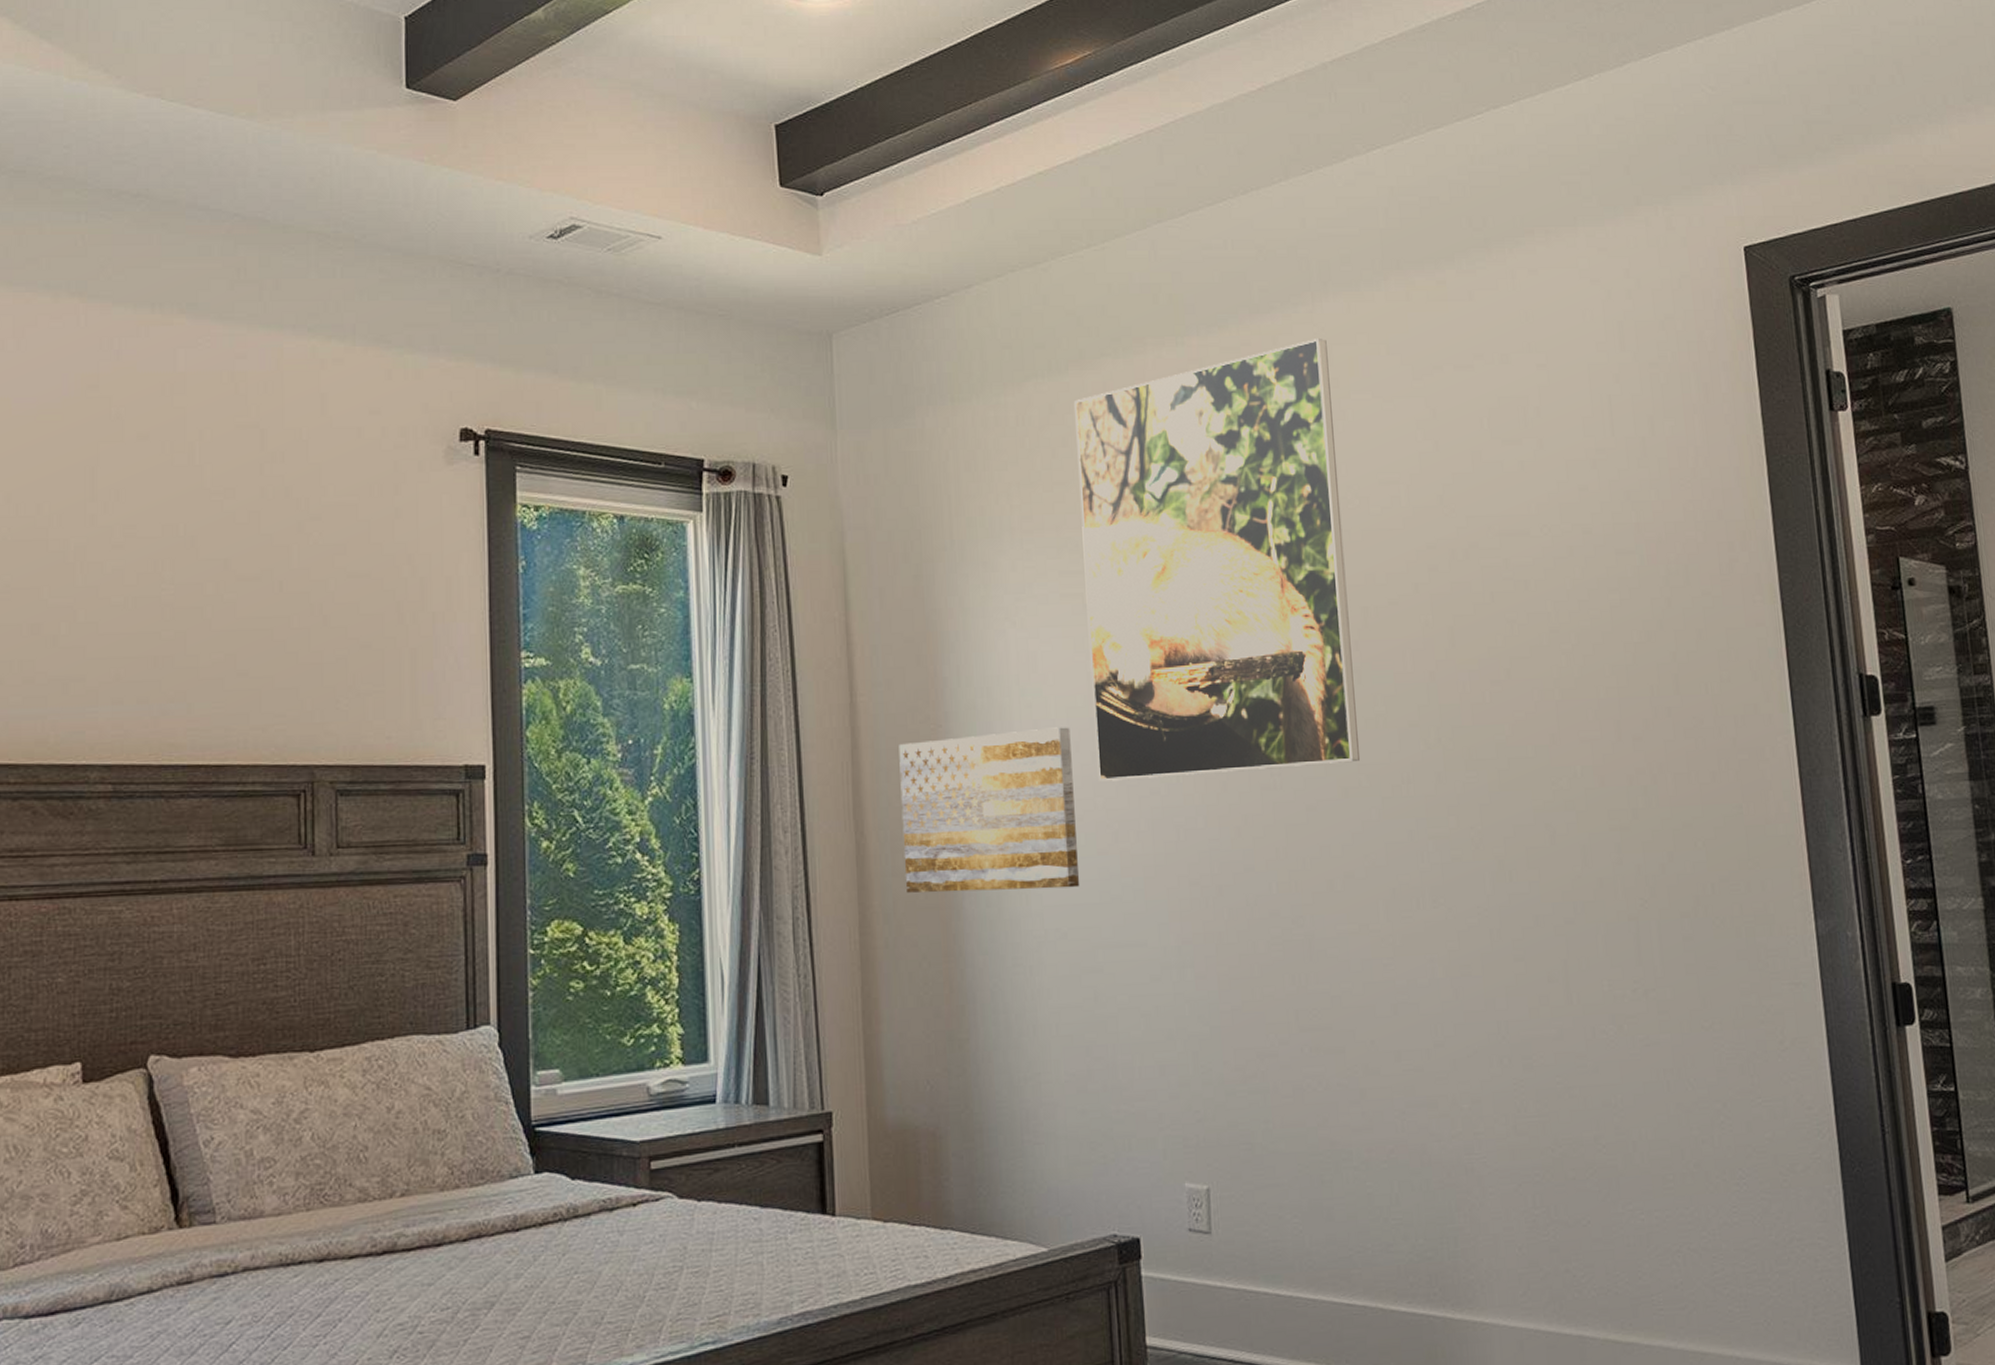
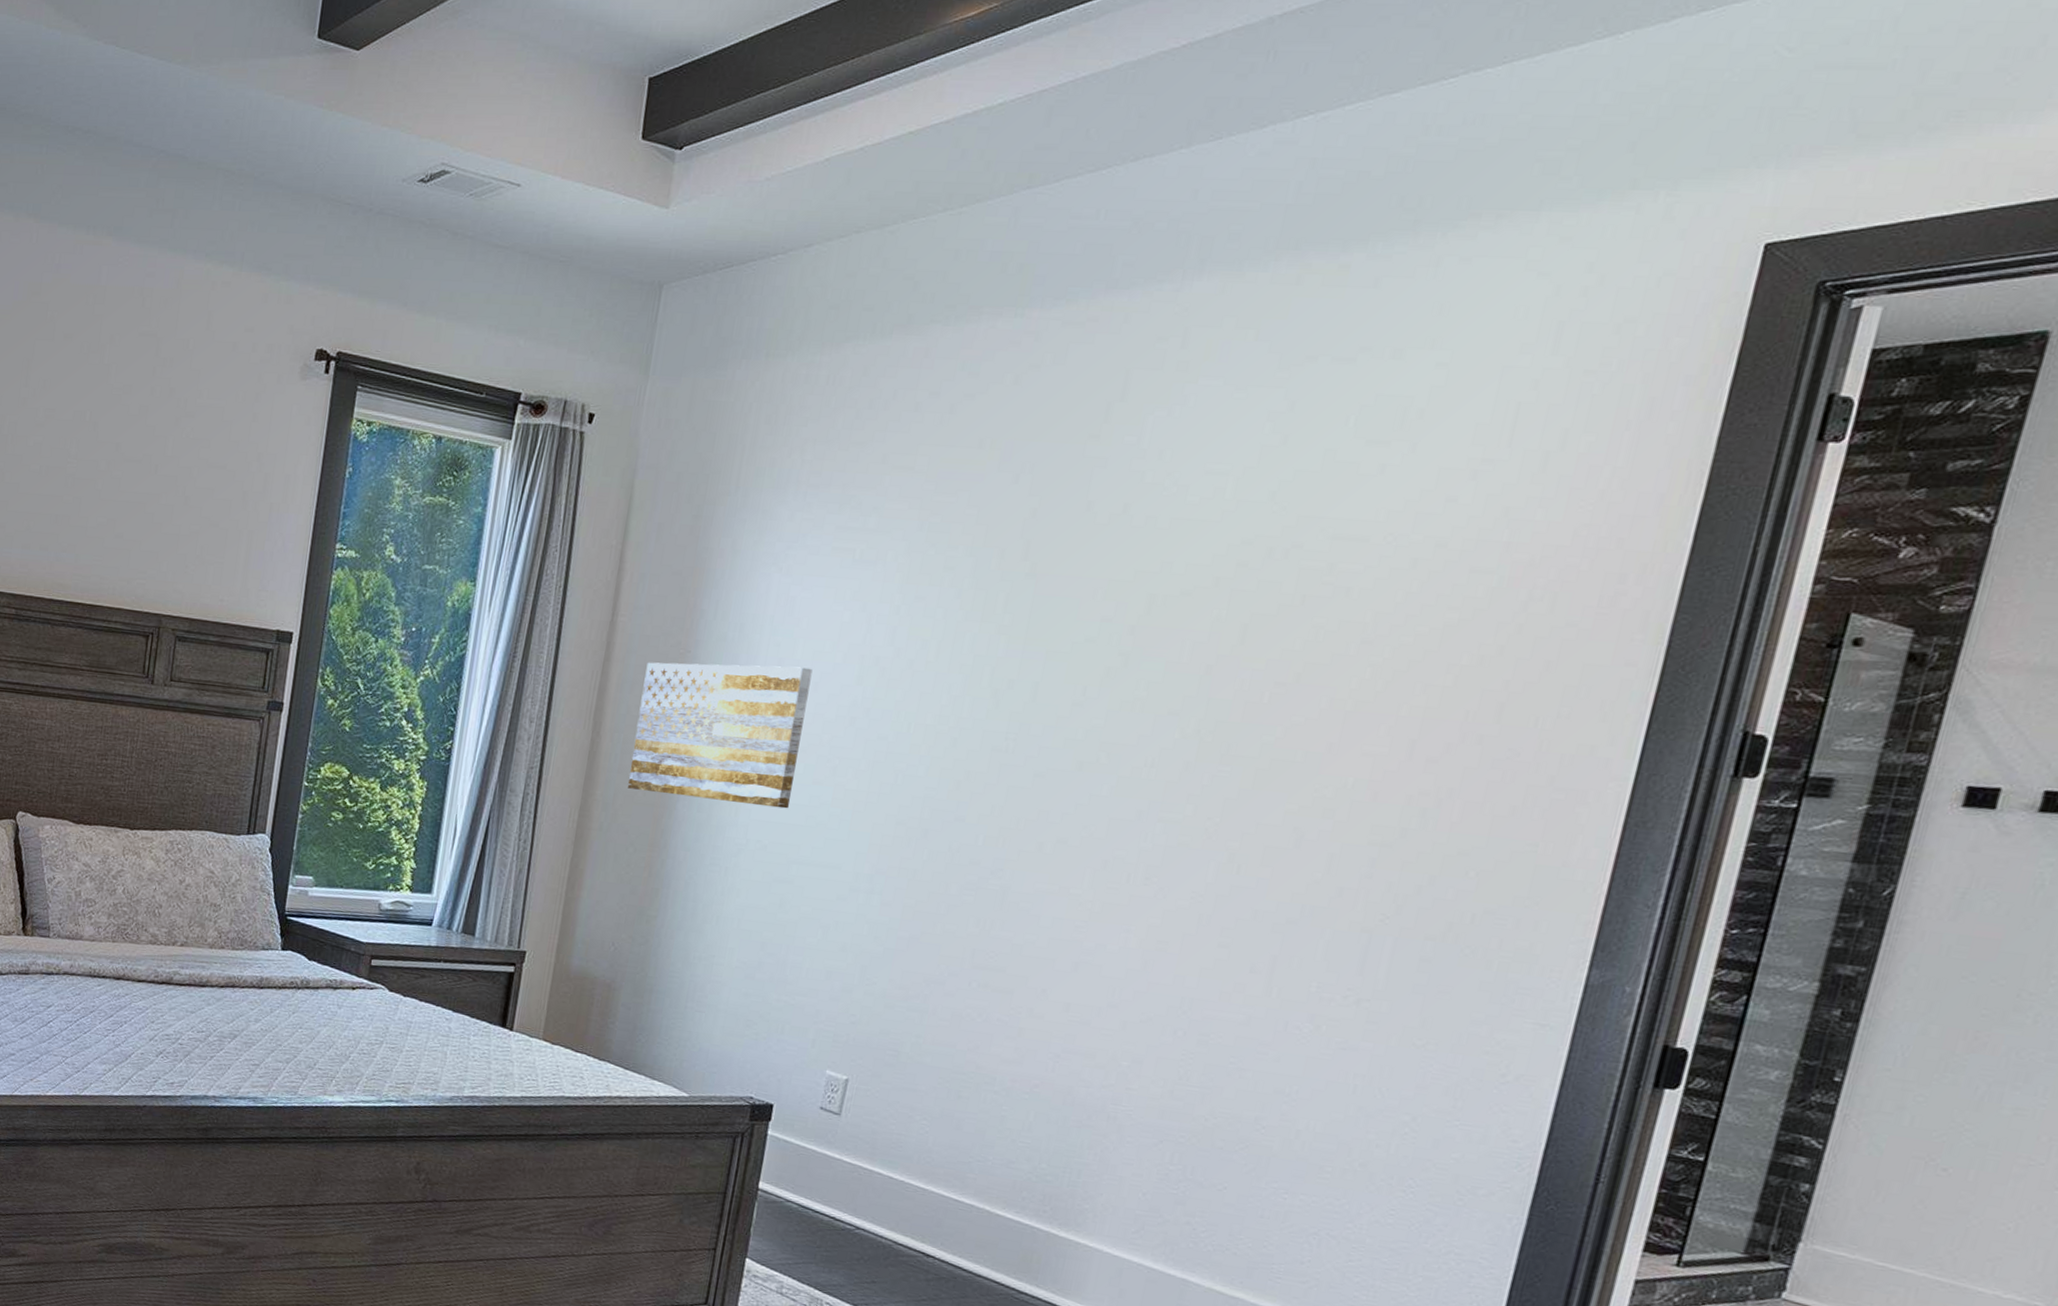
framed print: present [1074,339,1360,782] -> none [829,319,1187,739]

